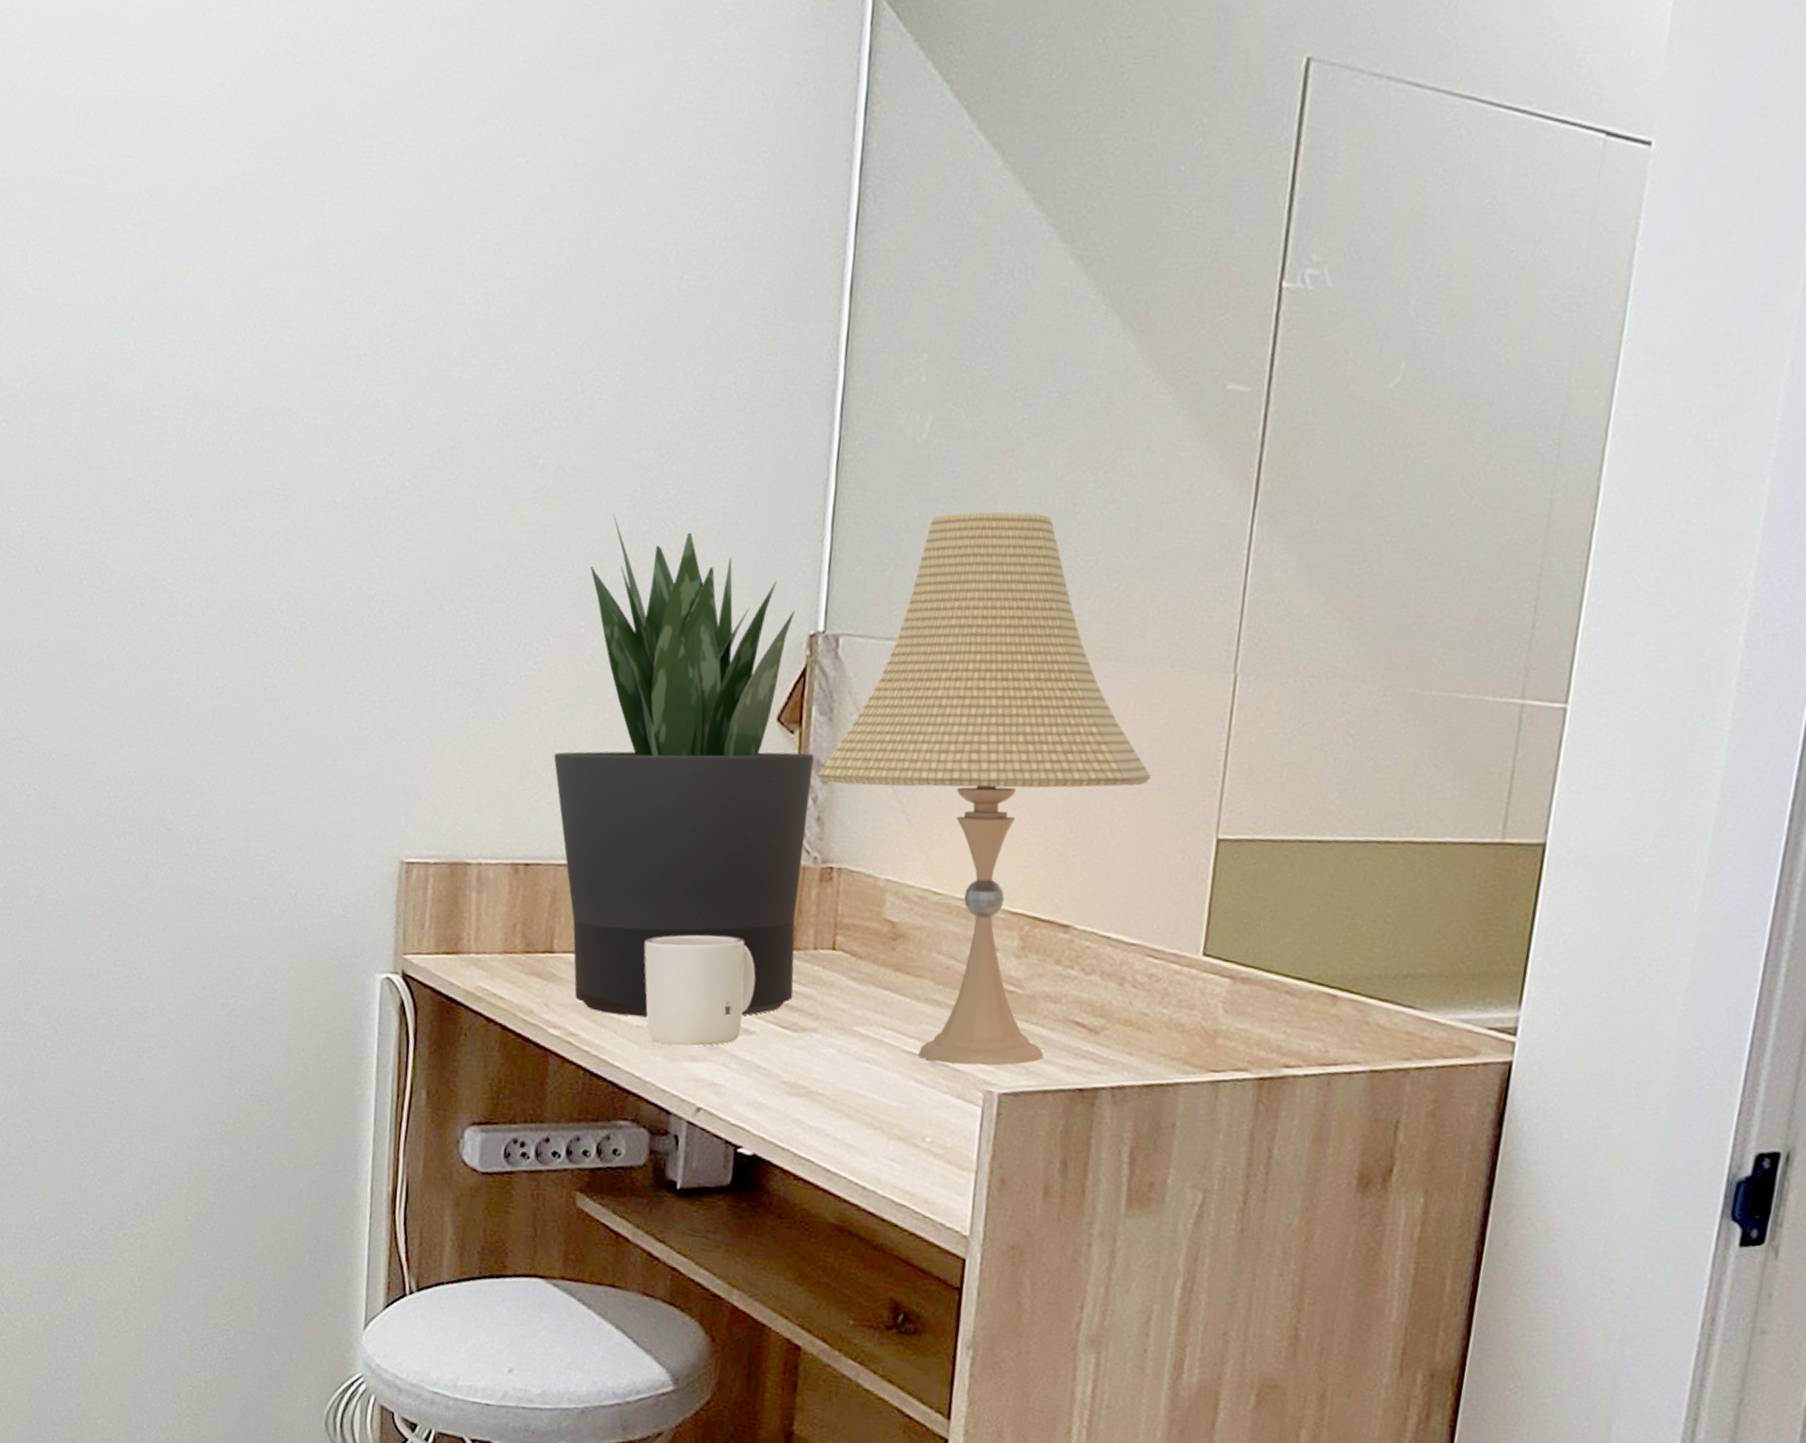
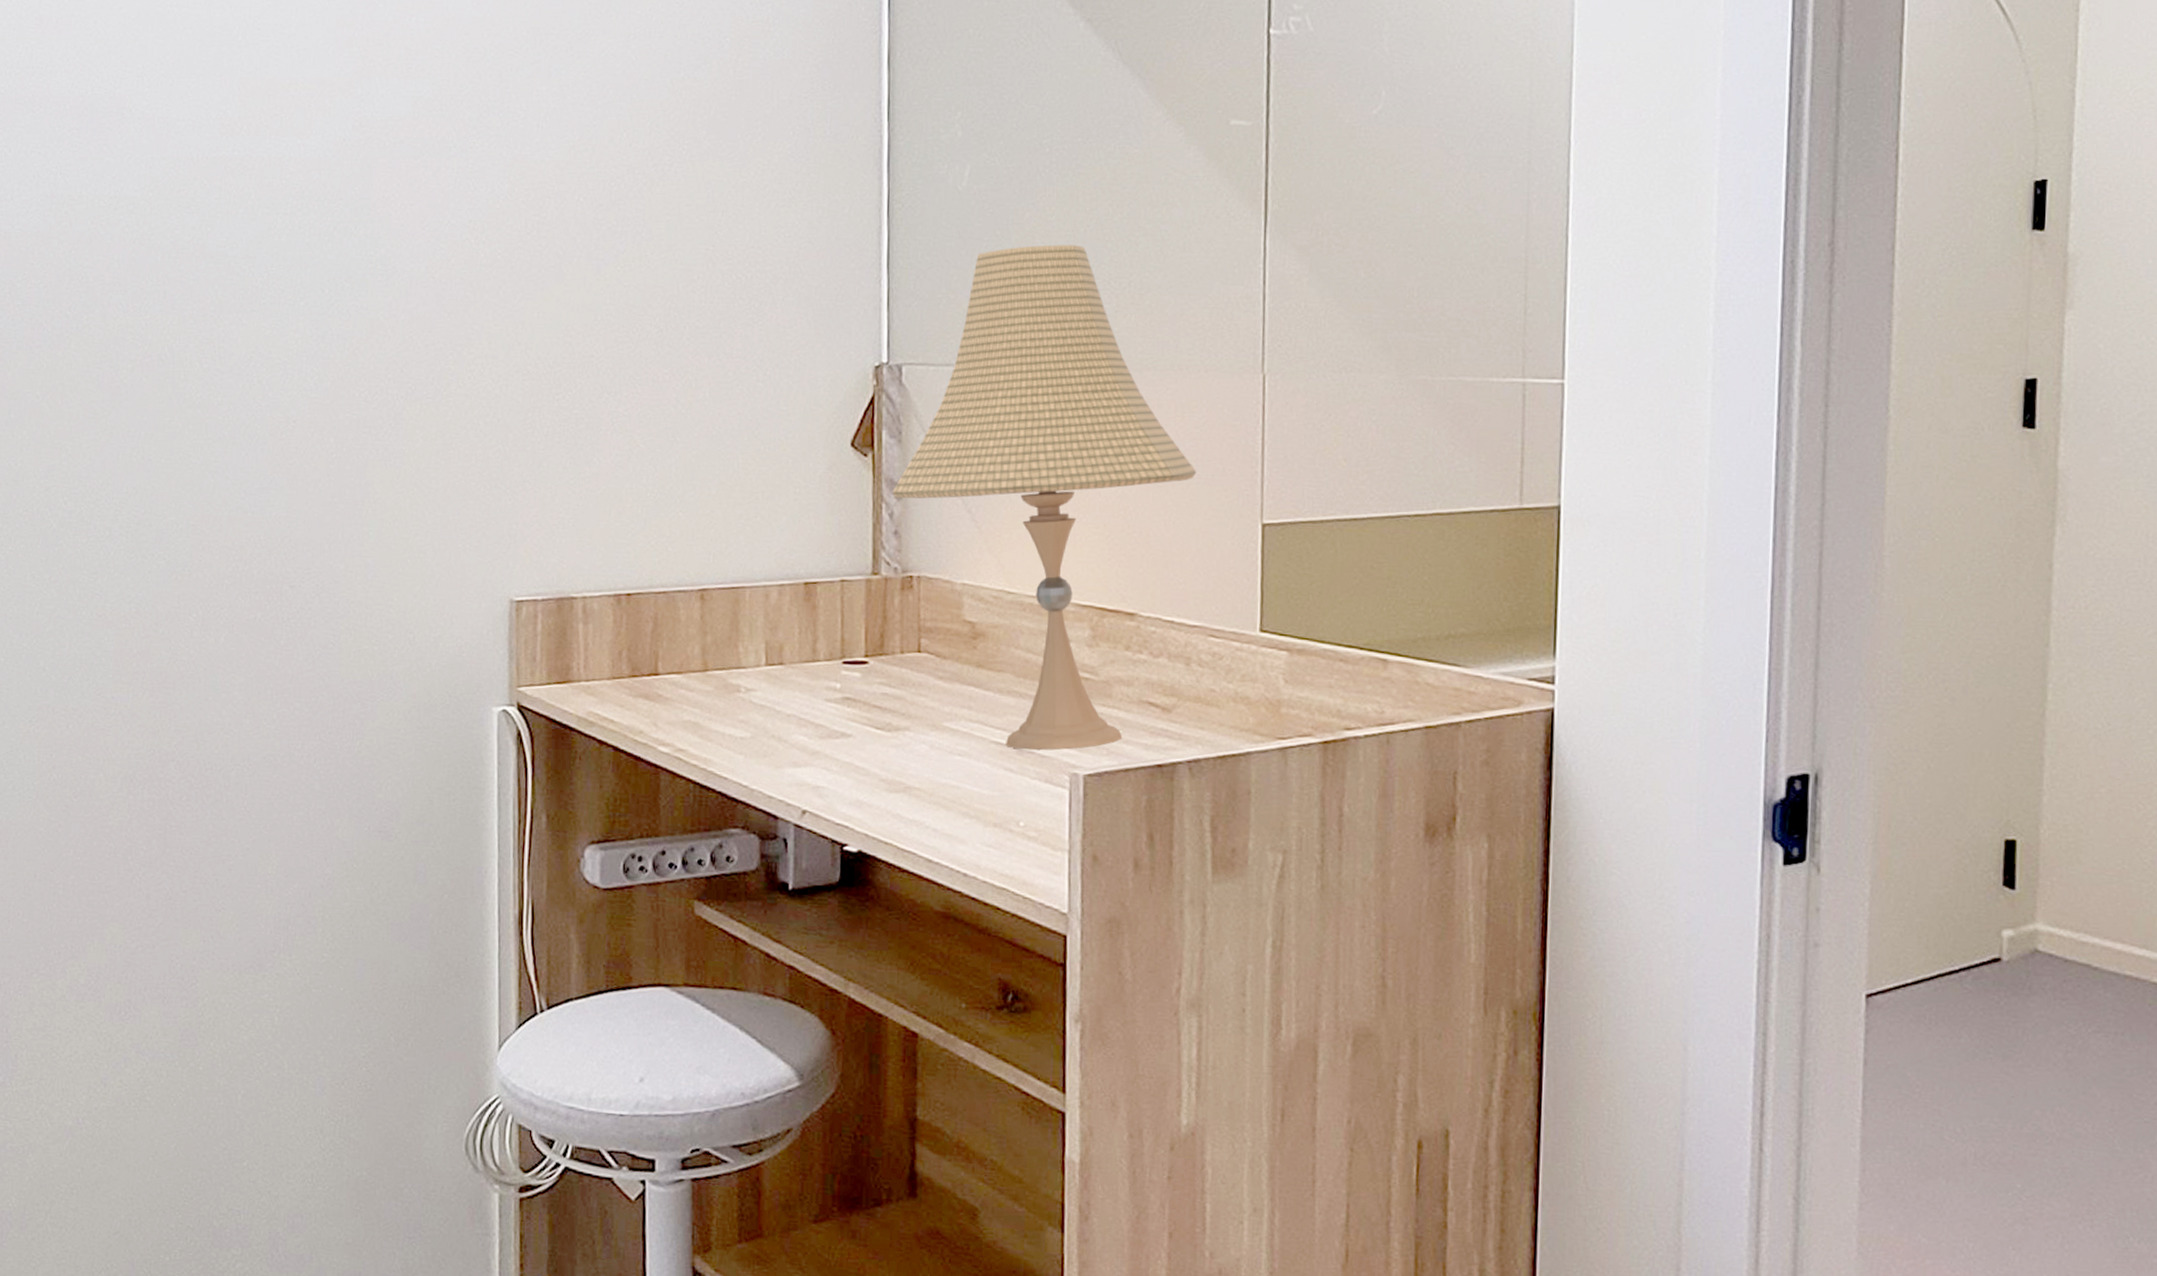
planter: present [553,514,815,1017] -> none [647,271,888,729]
mug: present [643,934,756,1046] -> none [742,647,848,753]

